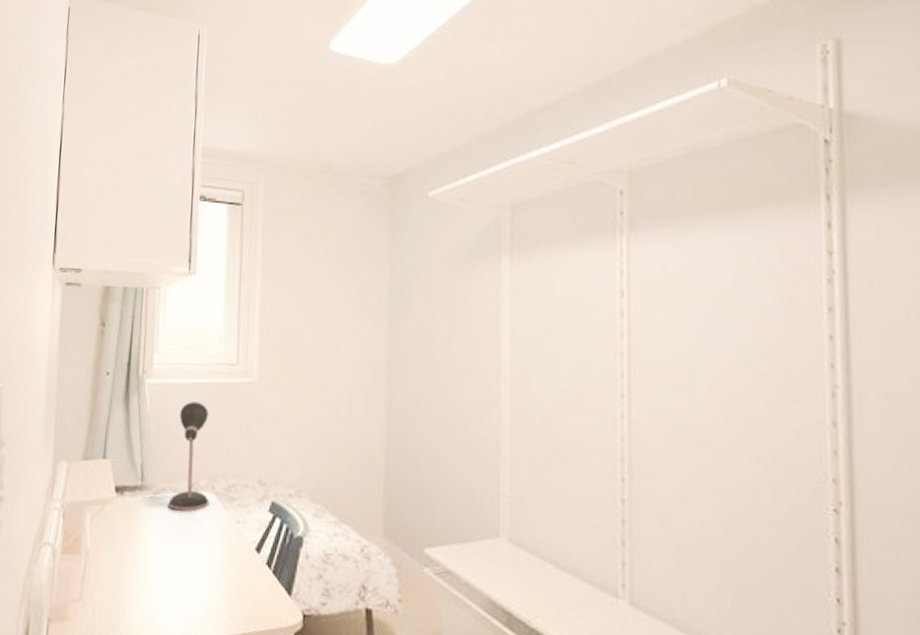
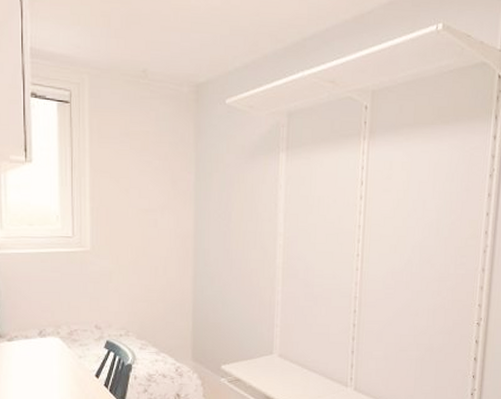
desk lamp: present [168,401,210,511] -> none [21,267,56,352]

